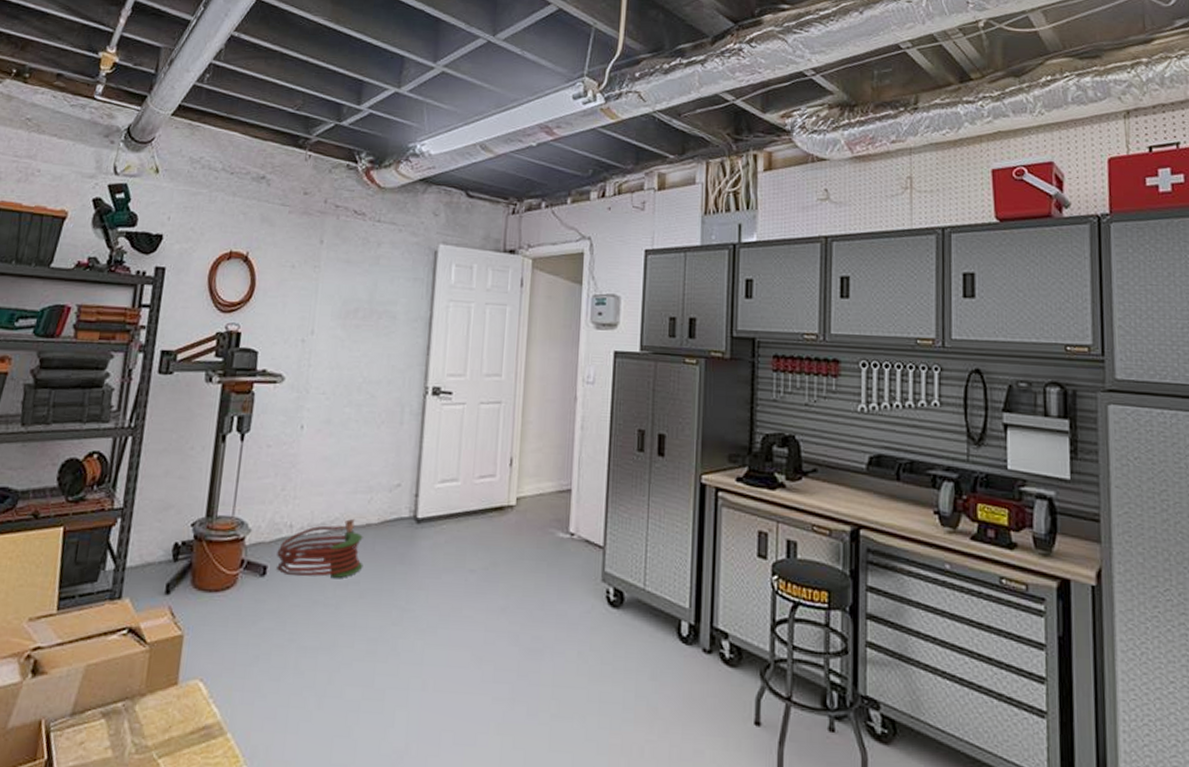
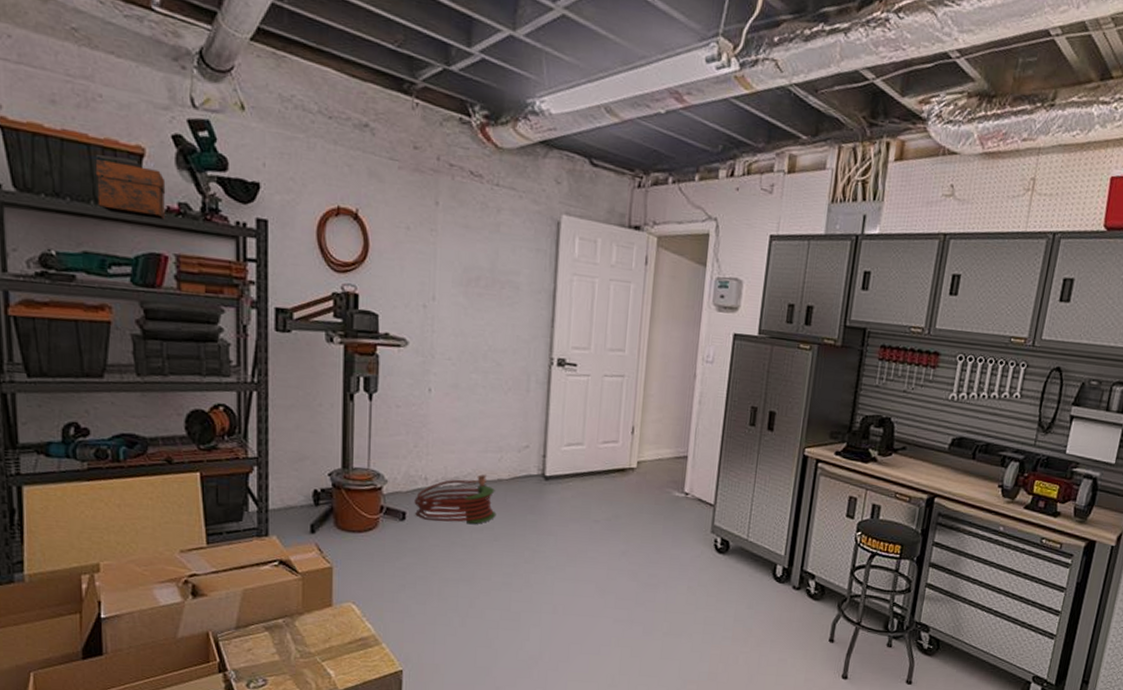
tool box: none [18,220,81,274] -> present [95,155,166,220]

